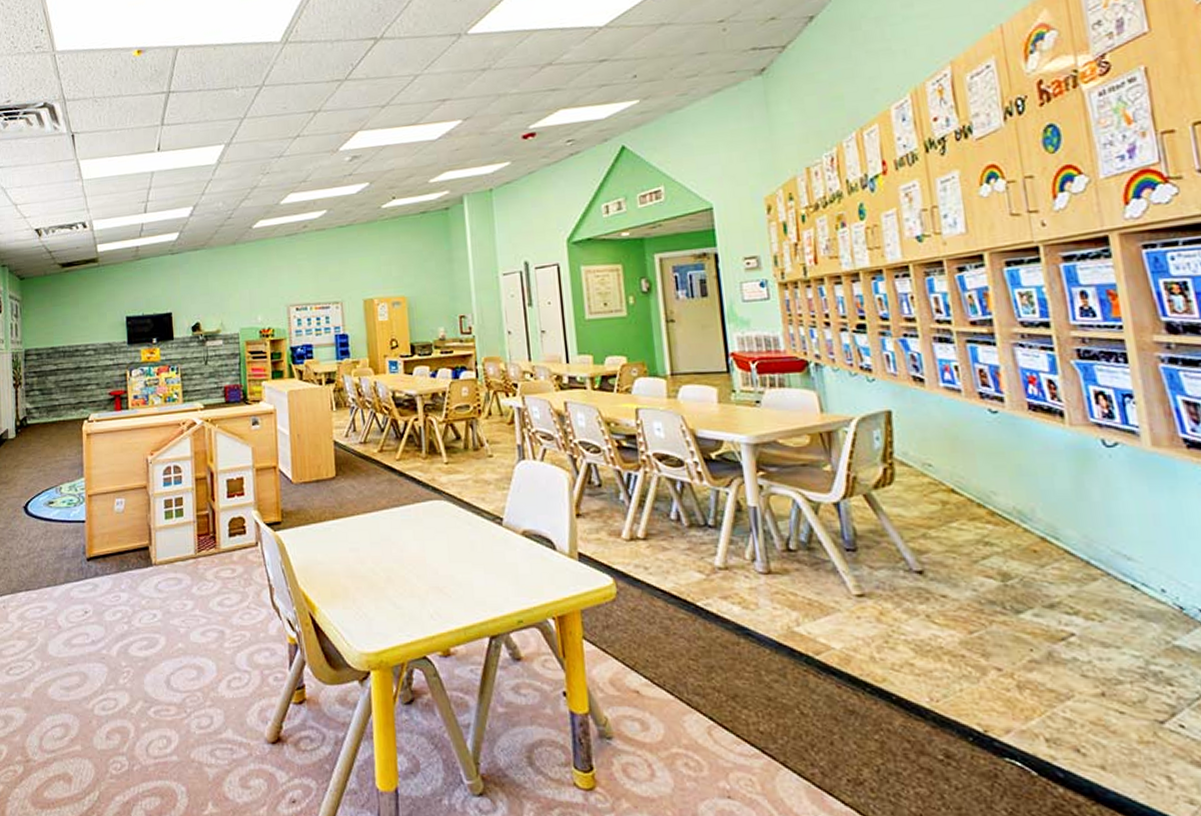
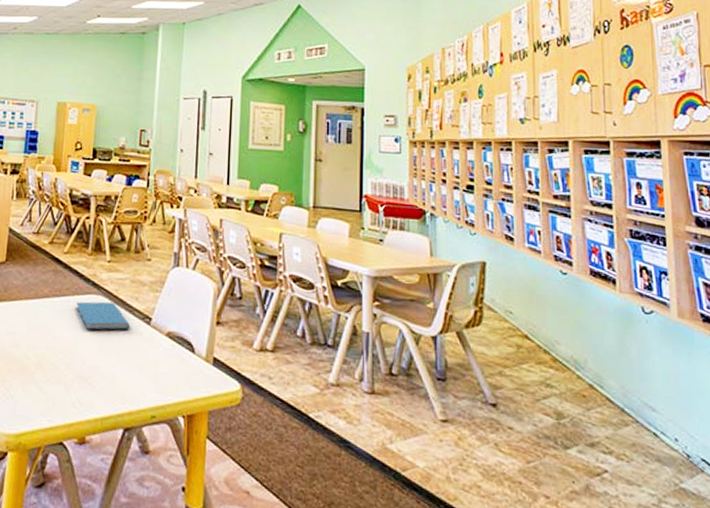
book: none [418,506,480,538] -> present [76,301,130,330]

